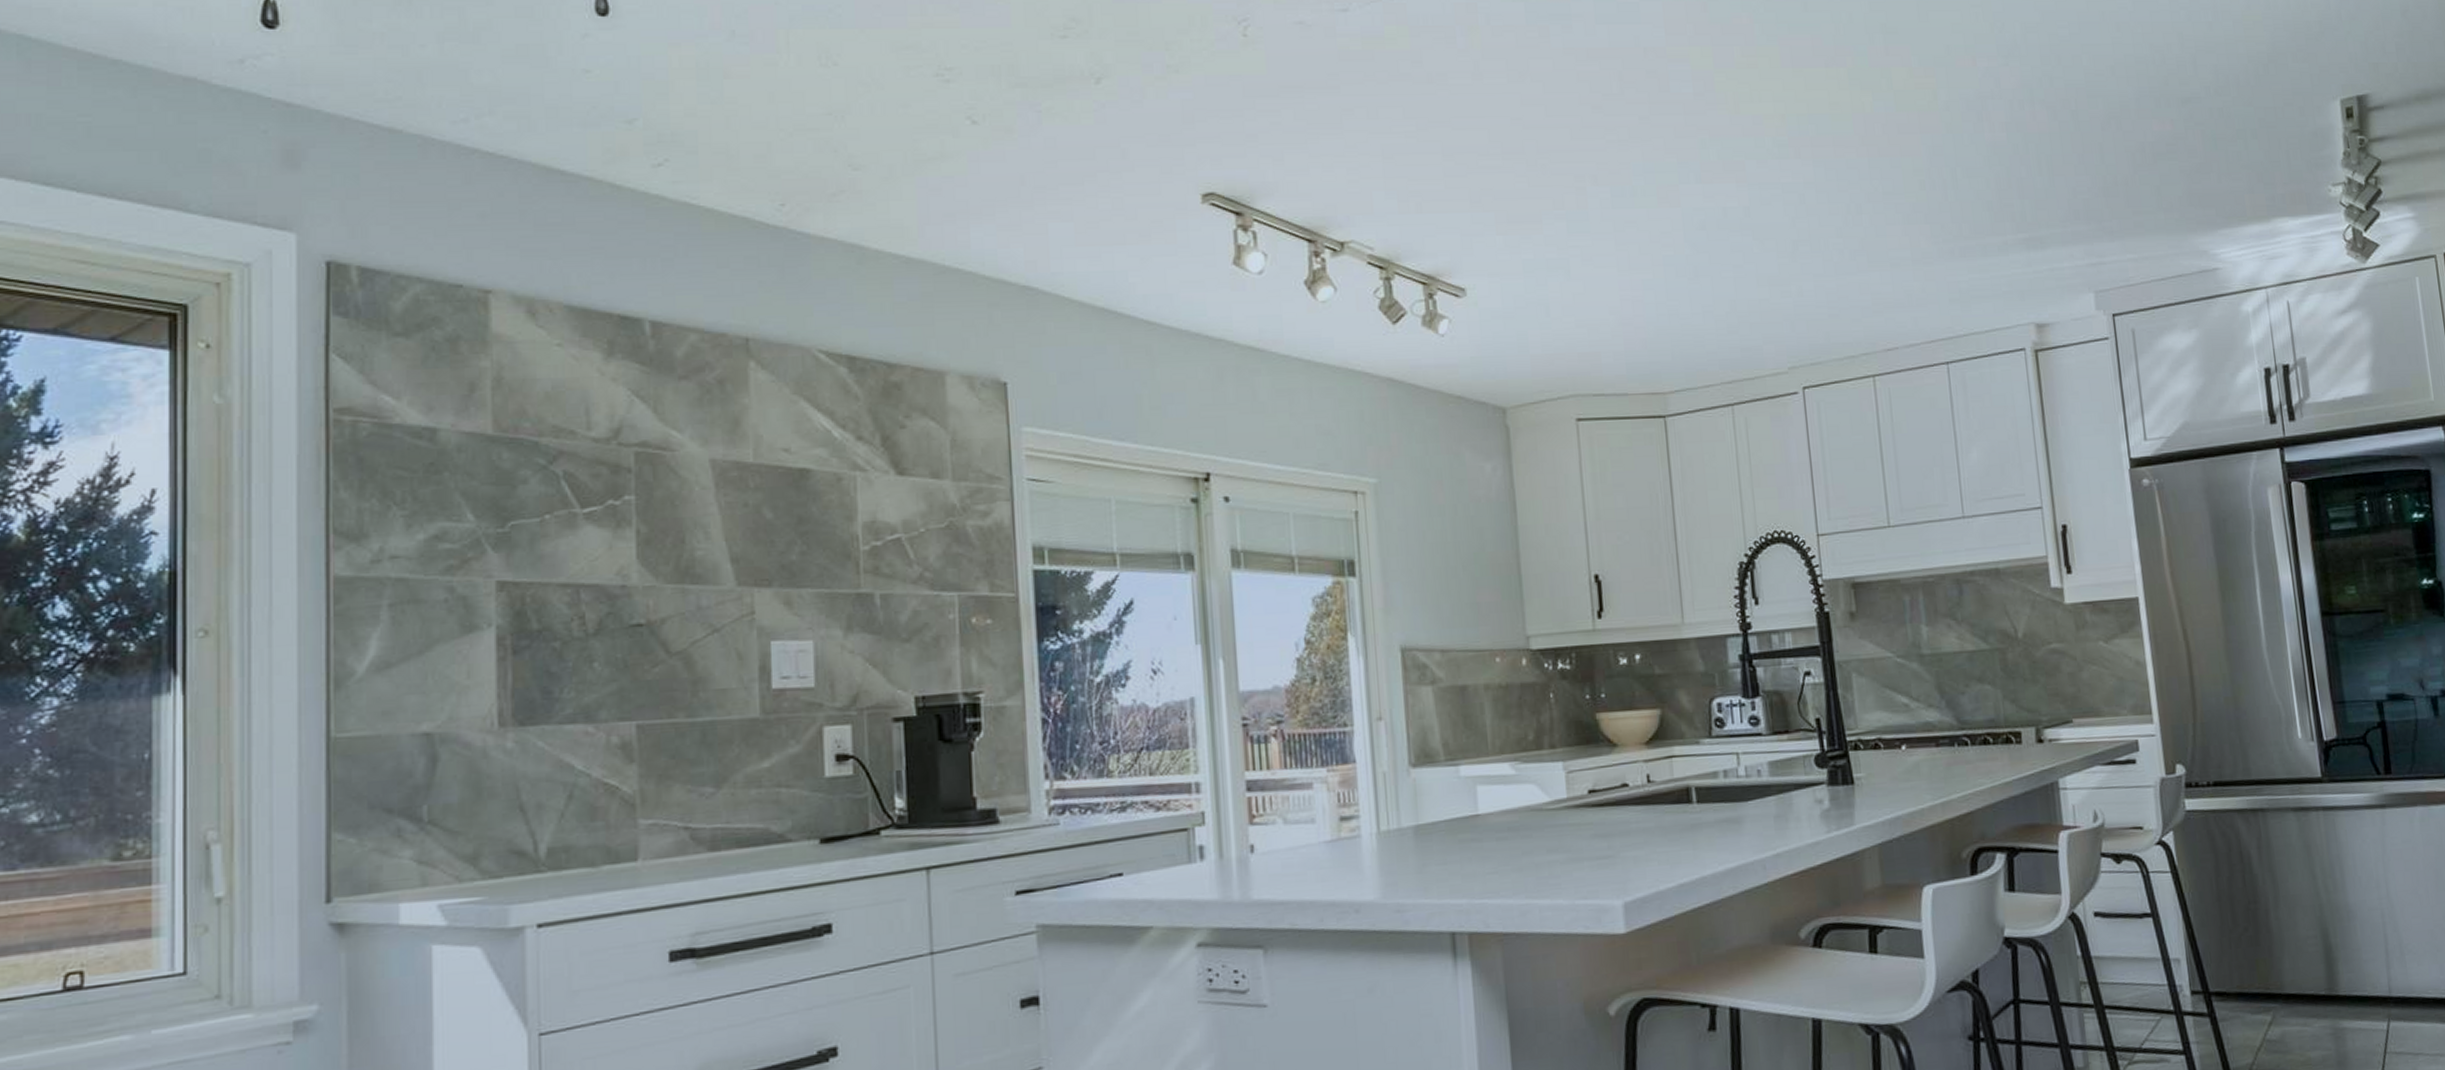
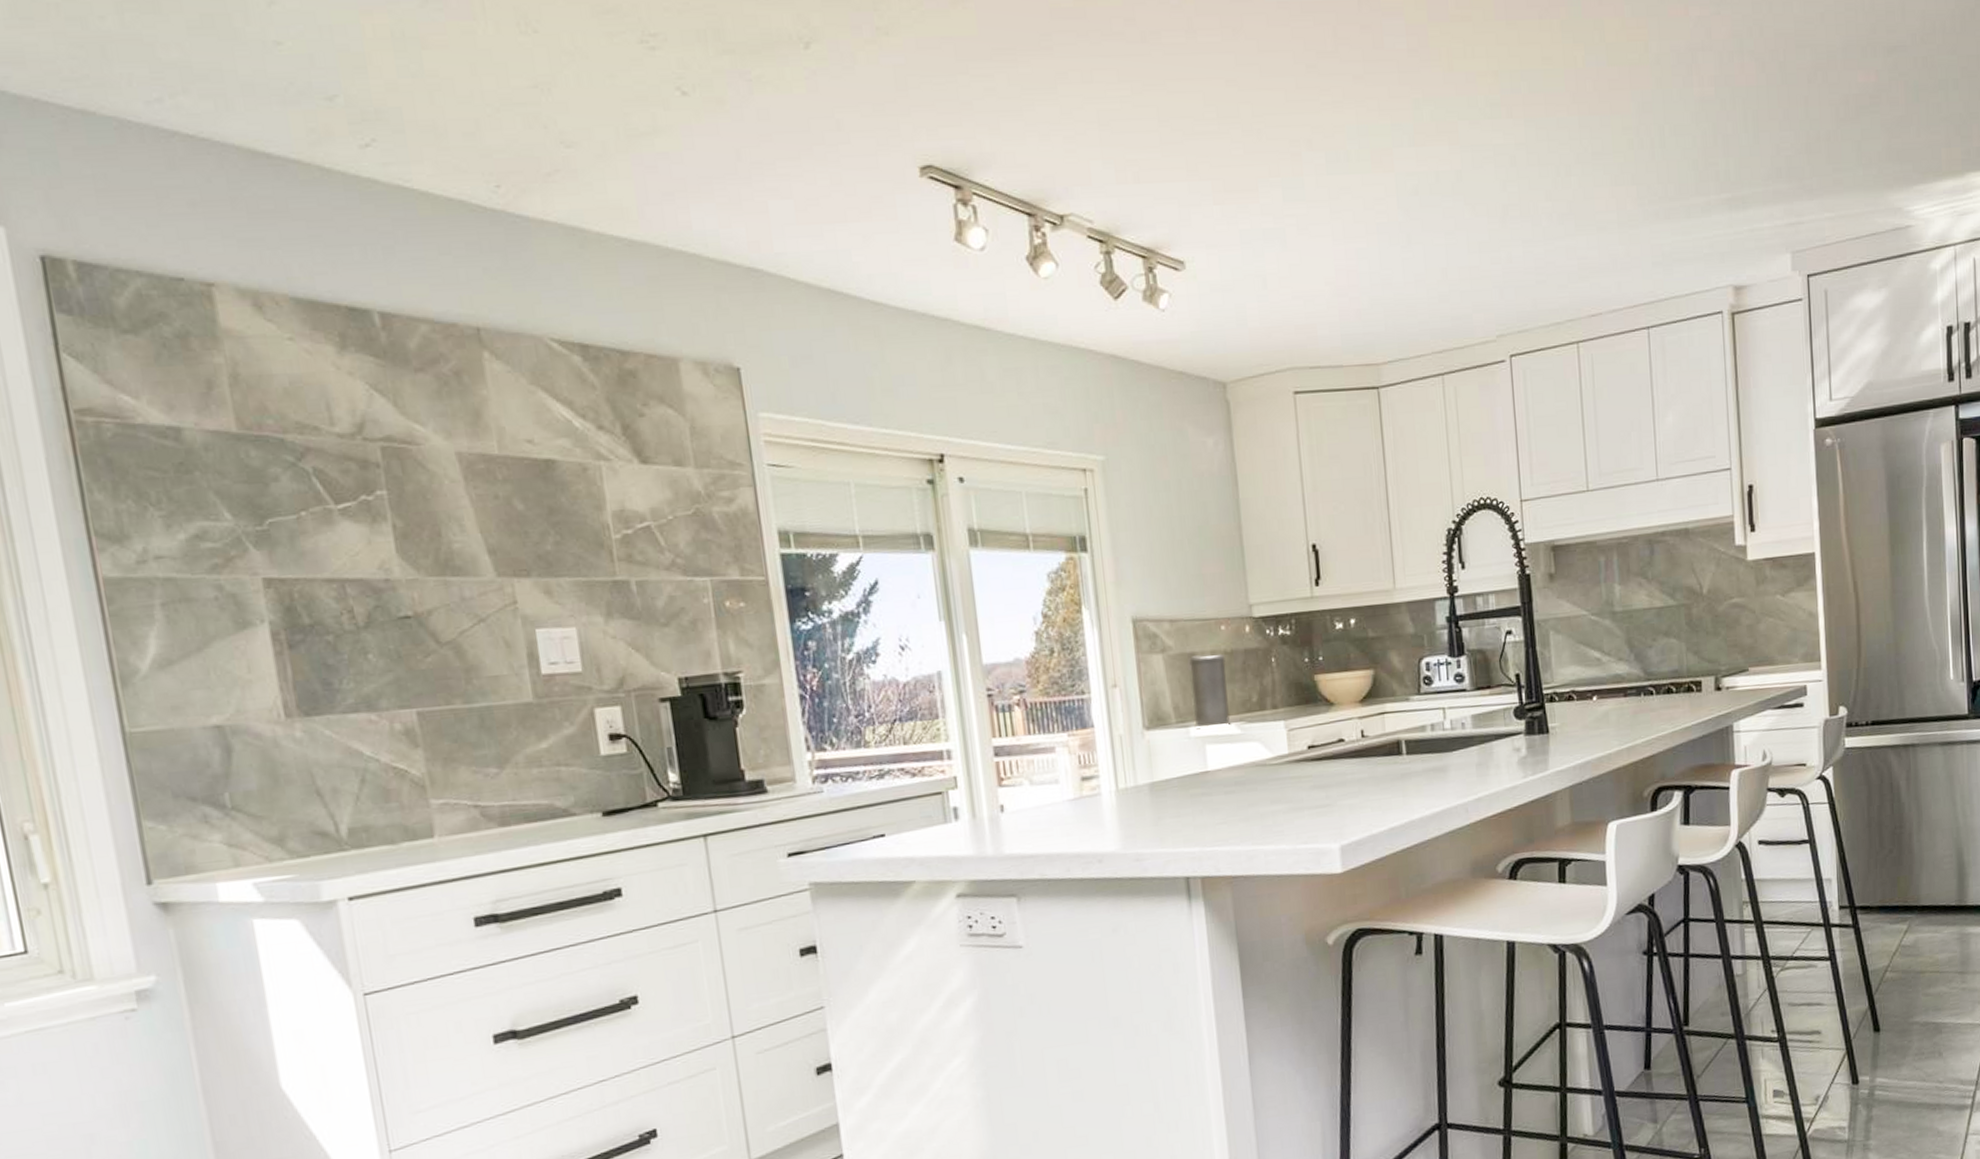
canister: none [1461,688,1504,767] -> present [1189,655,1231,728]

